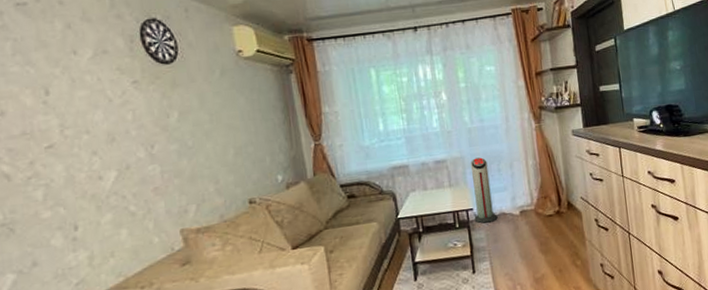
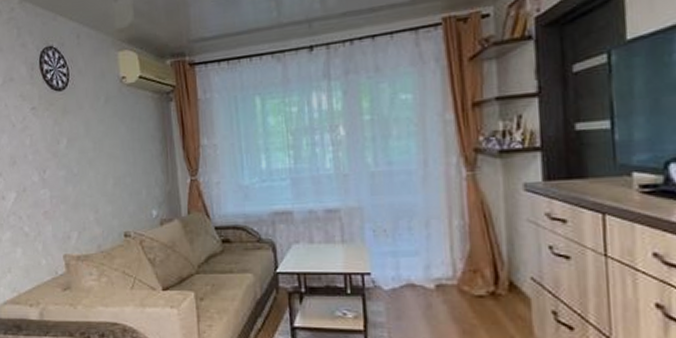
air purifier: present [470,157,498,224] -> none [370,210,404,293]

